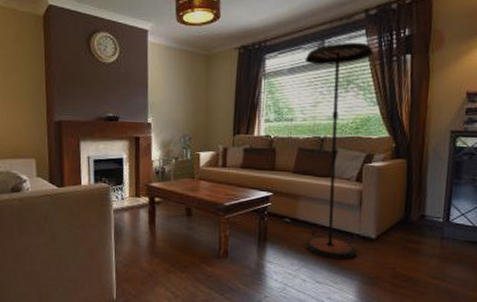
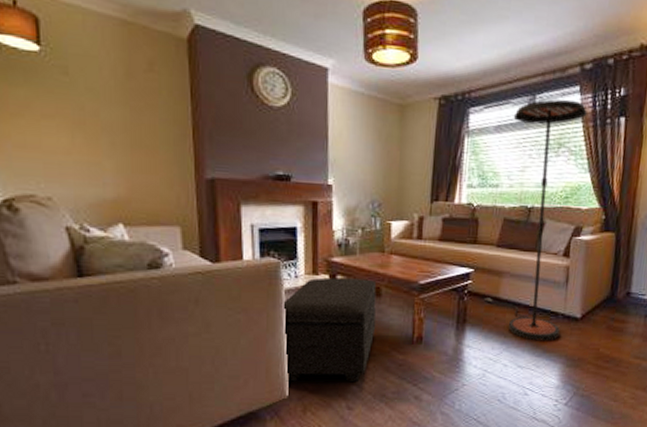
footstool: none [110,199,188,289] -> present [281,277,377,382]

